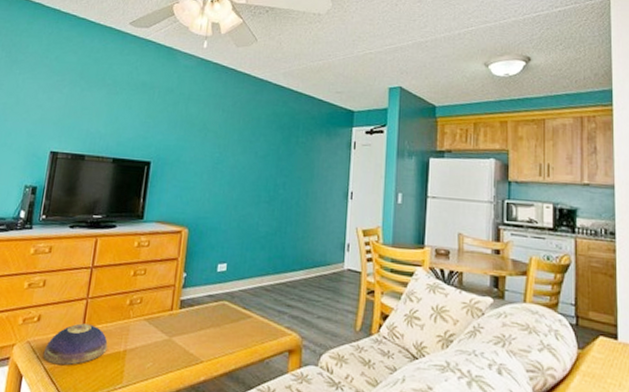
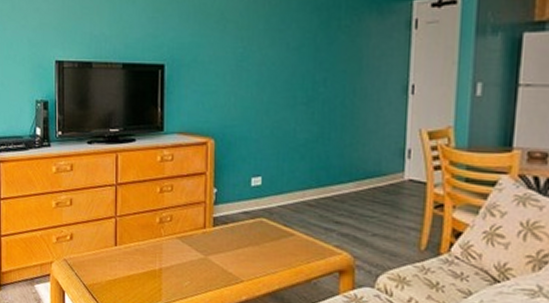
decorative bowl: present [42,323,108,366] -> none [80,242,142,283]

